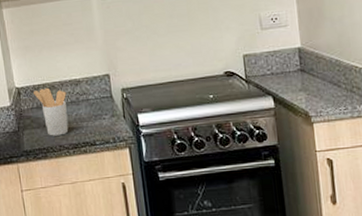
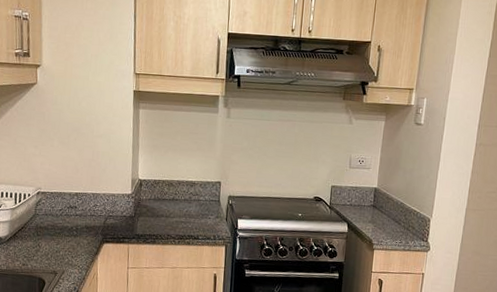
utensil holder: present [34,87,69,136] -> none [154,184,182,227]

